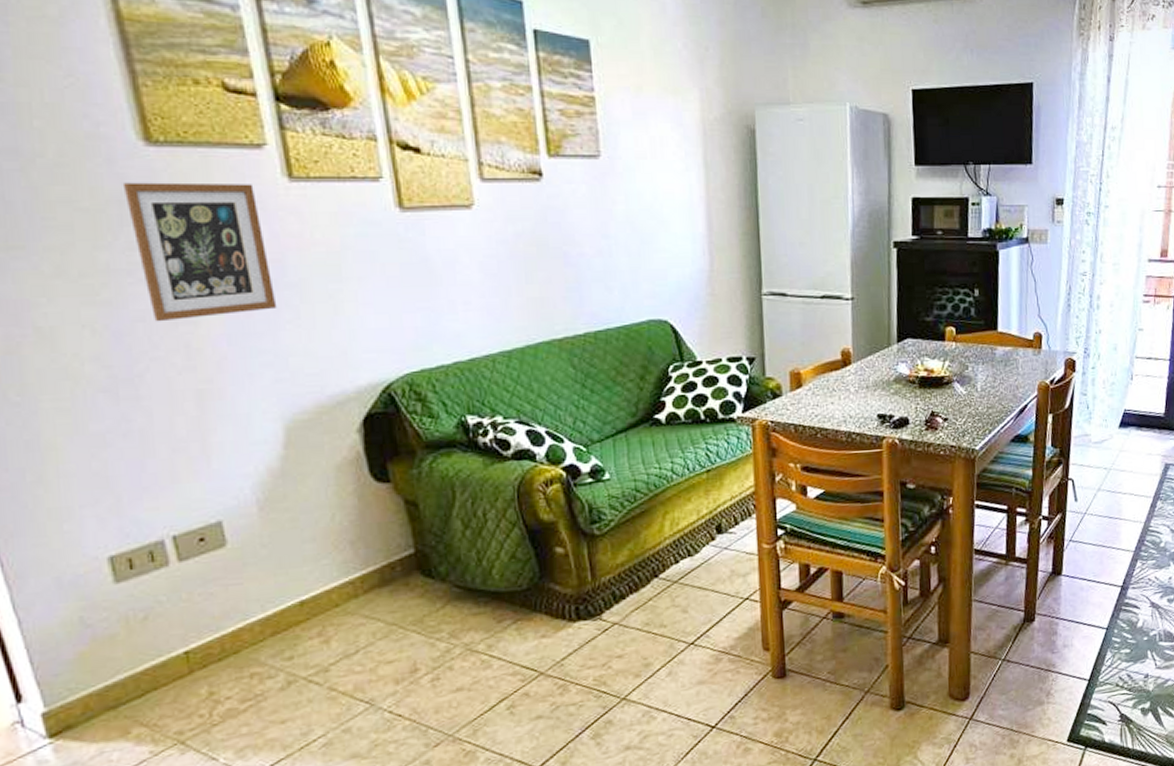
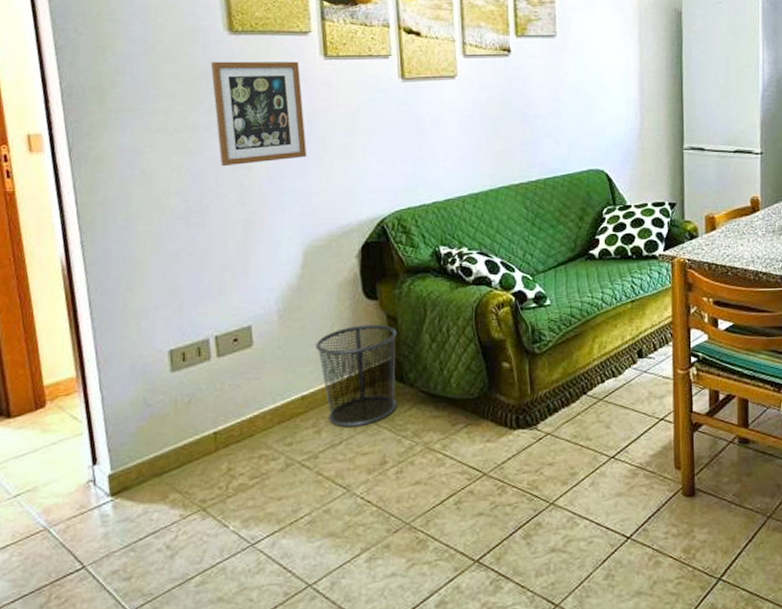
trash can: none [312,511,426,634] -> present [315,324,398,428]

